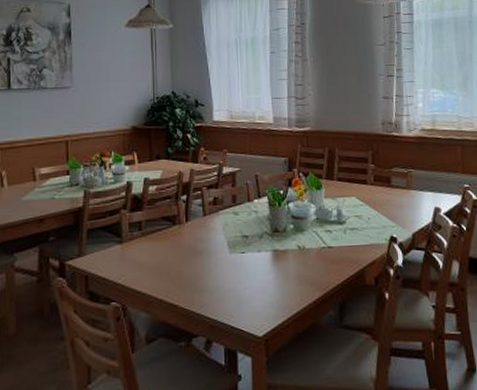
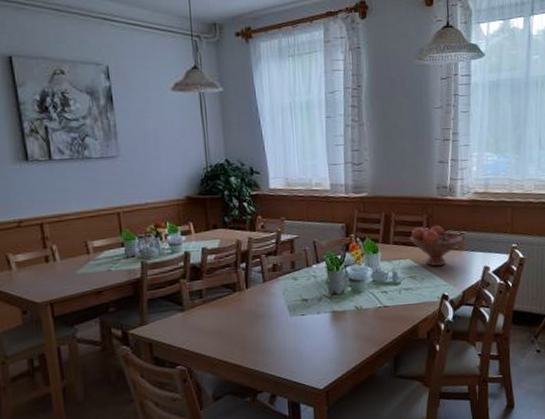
fruit bowl: none [354,162,411,206] -> present [410,225,463,267]

